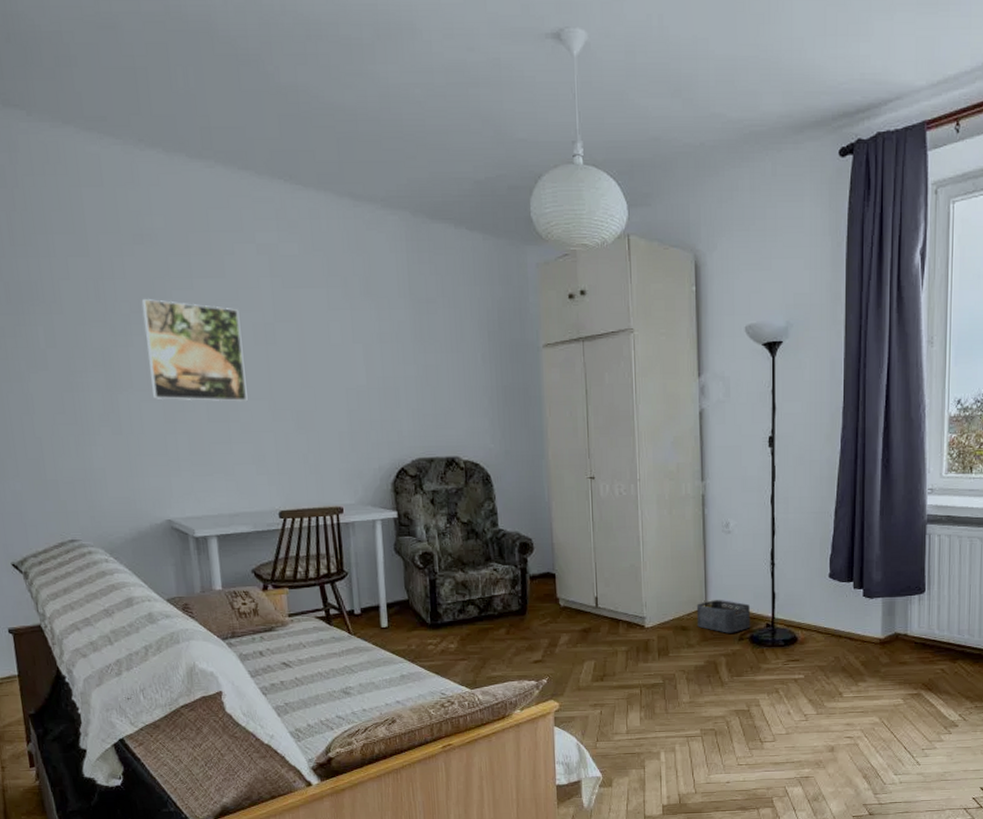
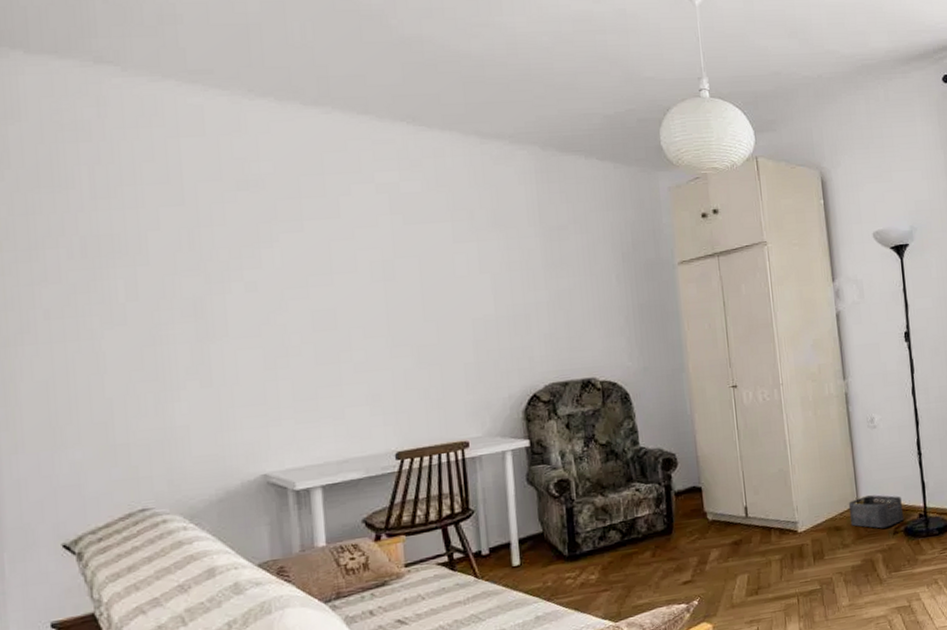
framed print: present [141,299,248,402] -> none [243,244,362,346]

